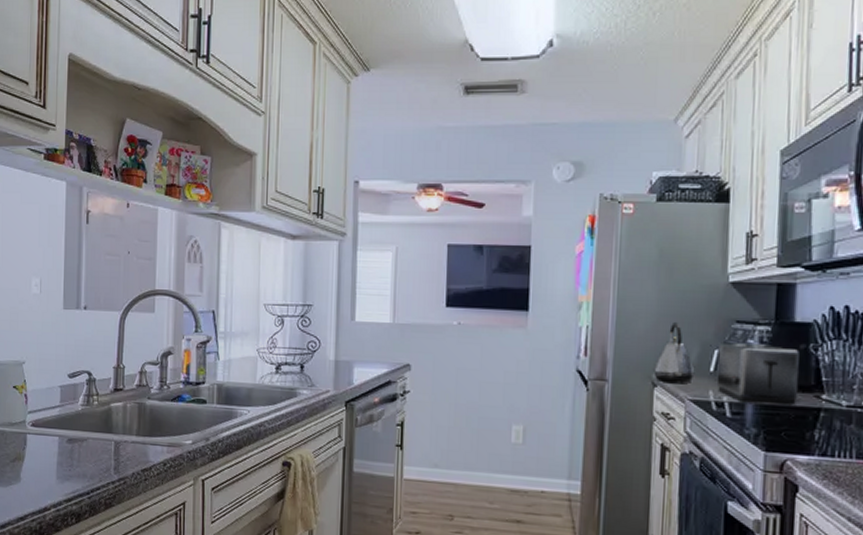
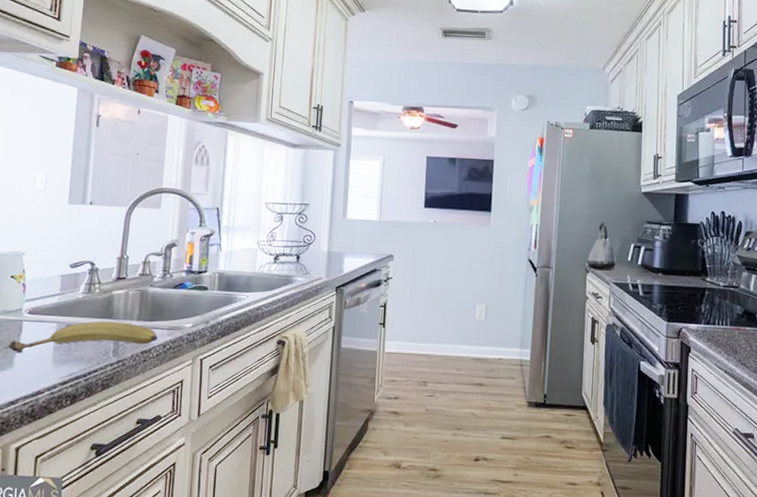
fruit: none [15,435,157,467] -> present [9,321,158,352]
toaster: present [716,342,800,405] -> none [632,238,691,286]

